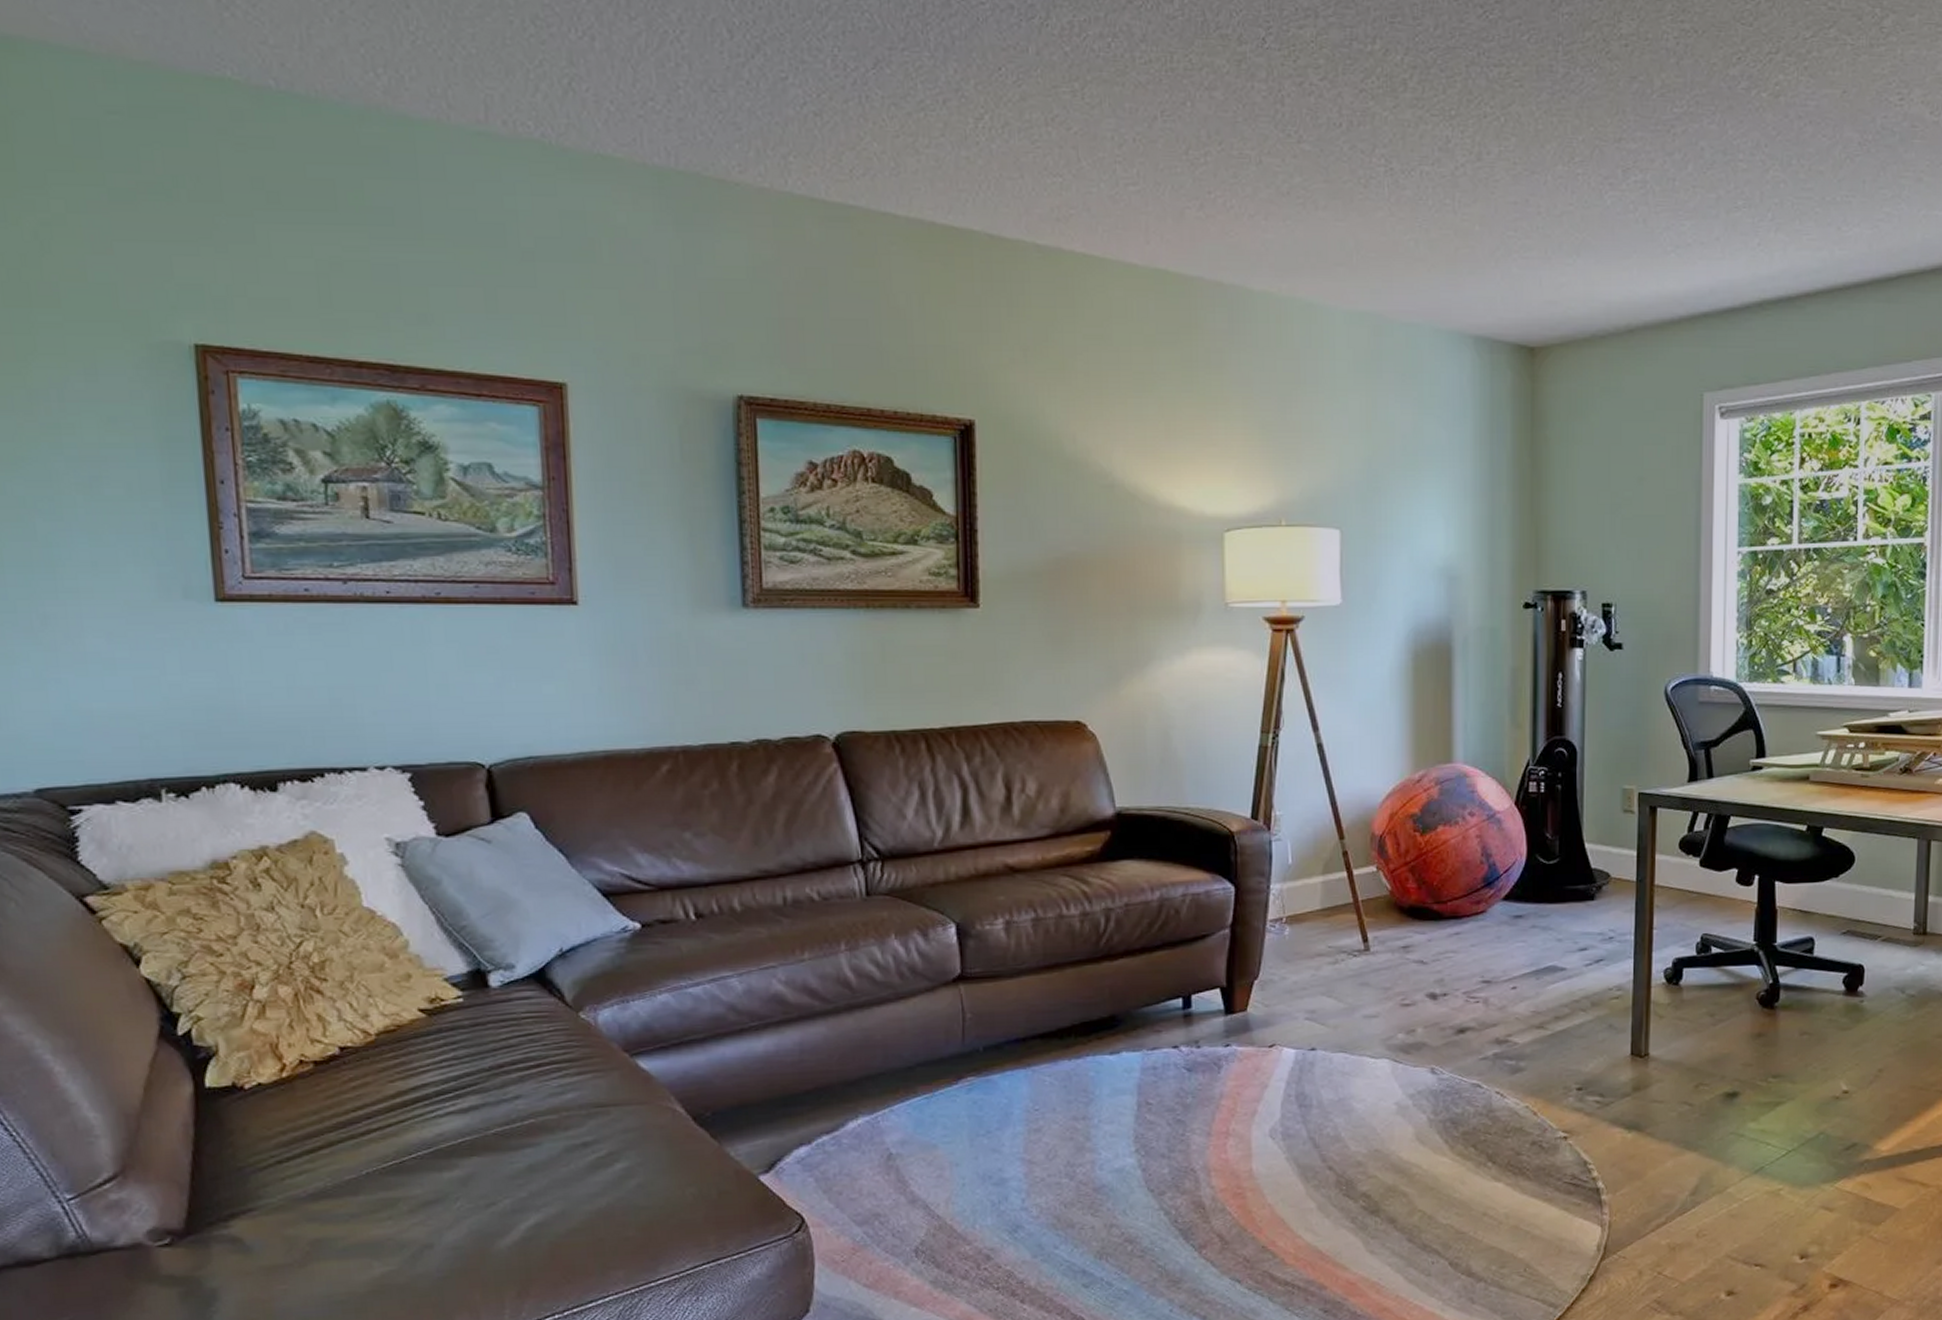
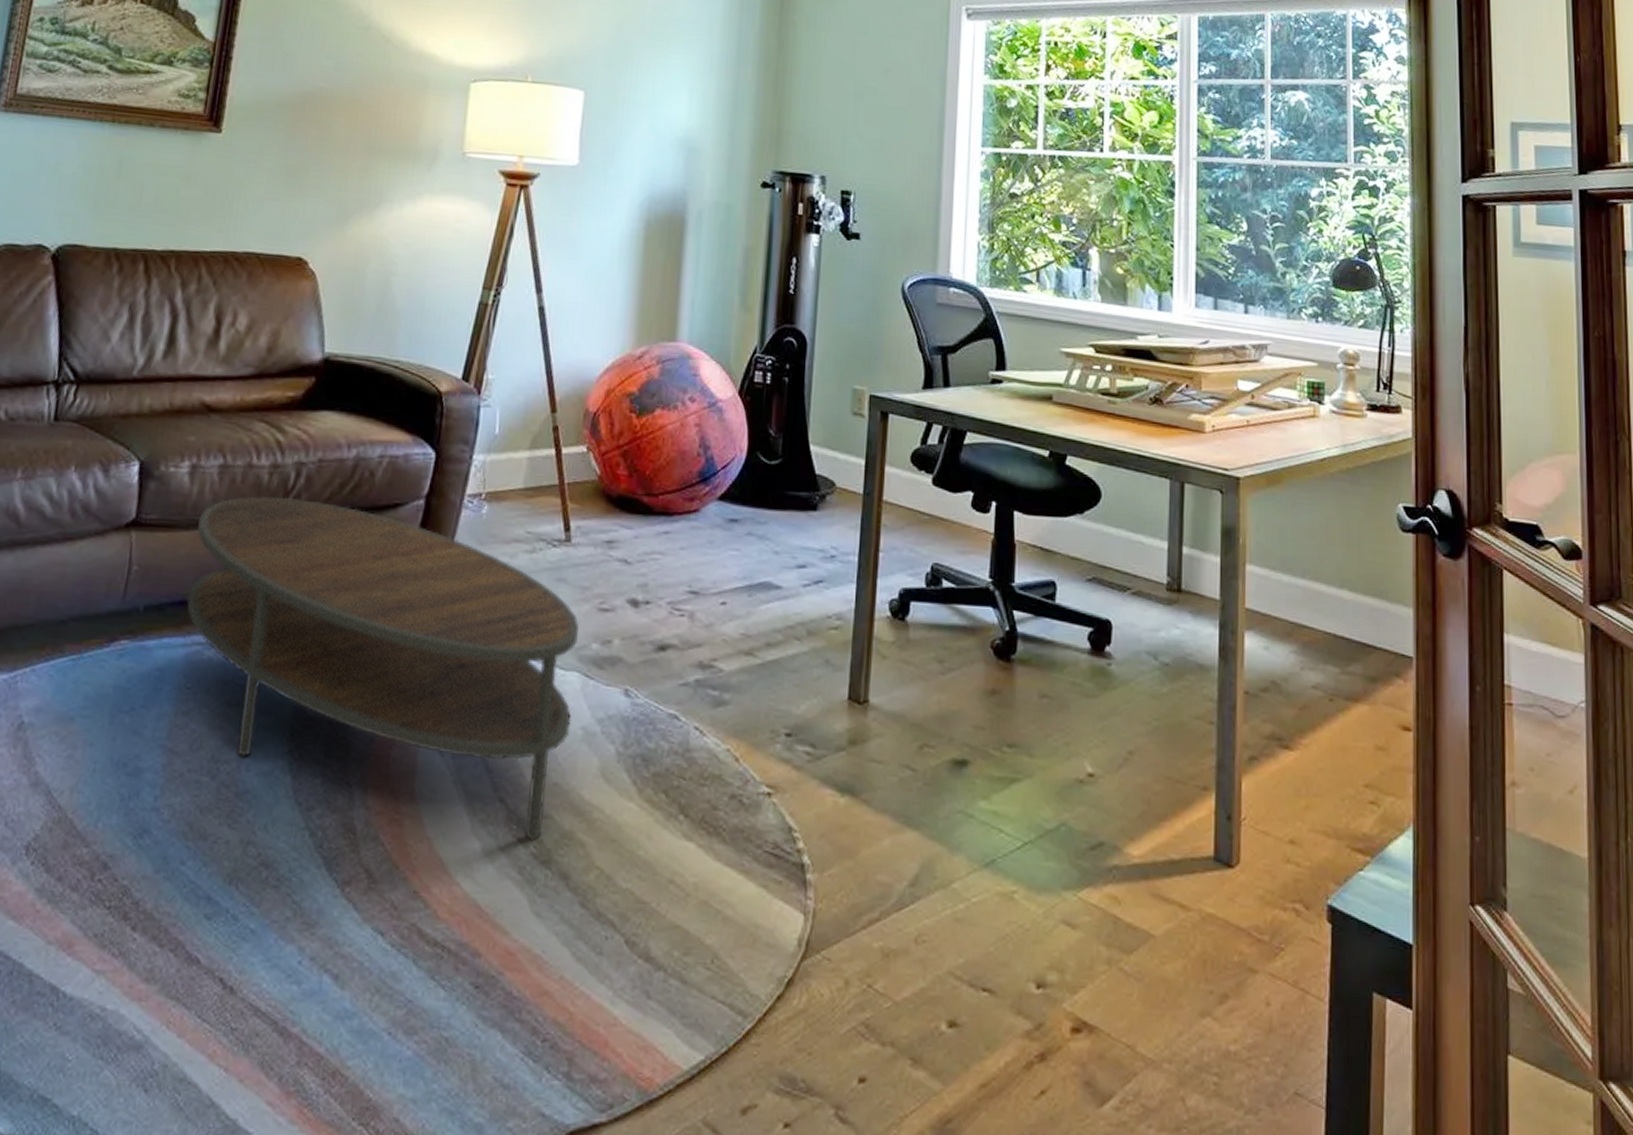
coffee table: none [1021,940,1385,1196] -> present [187,496,579,841]

